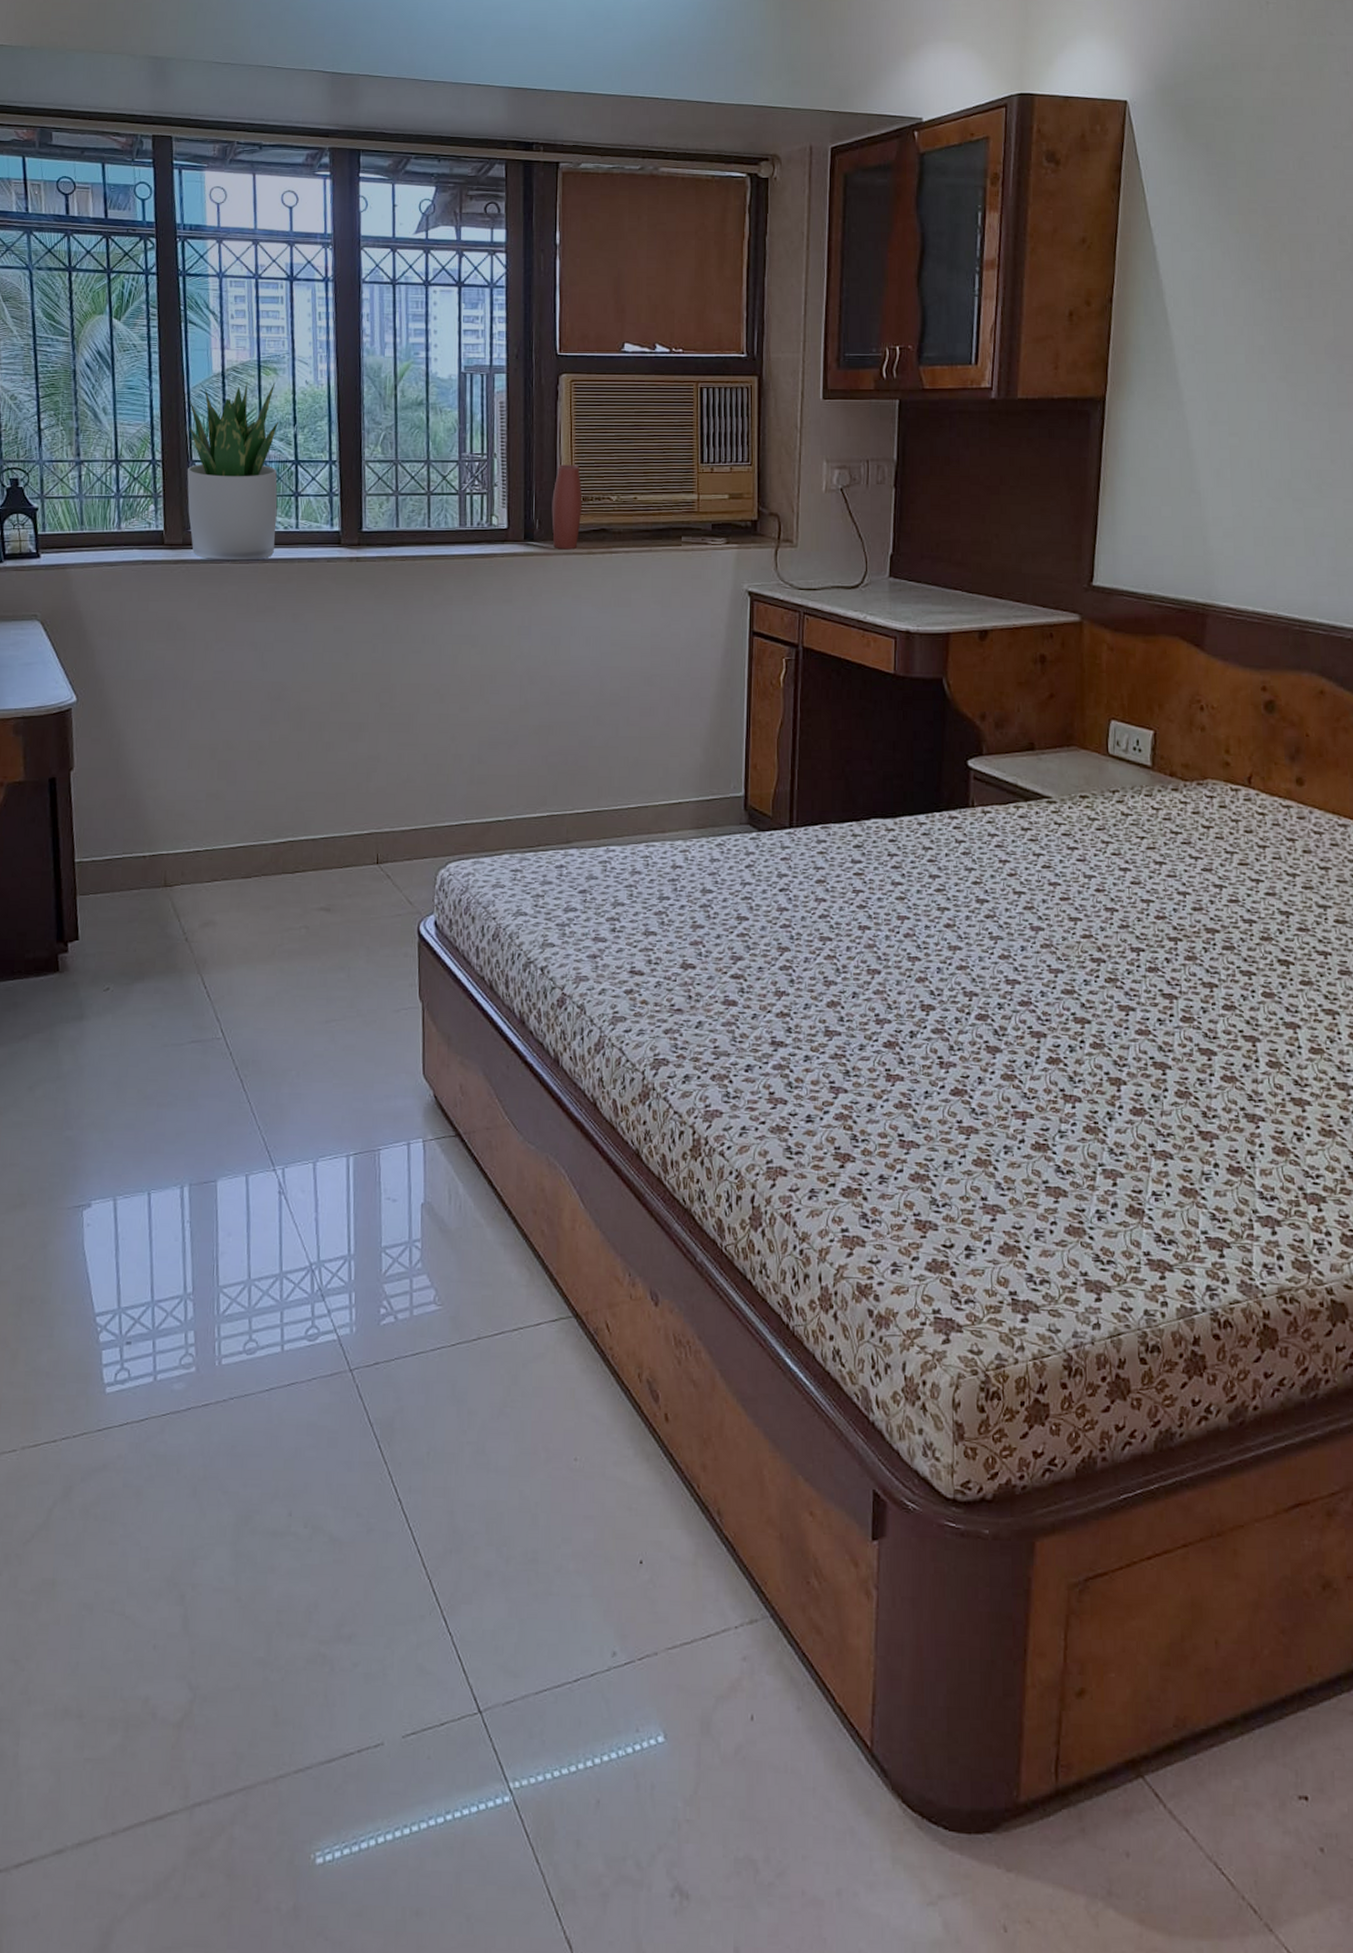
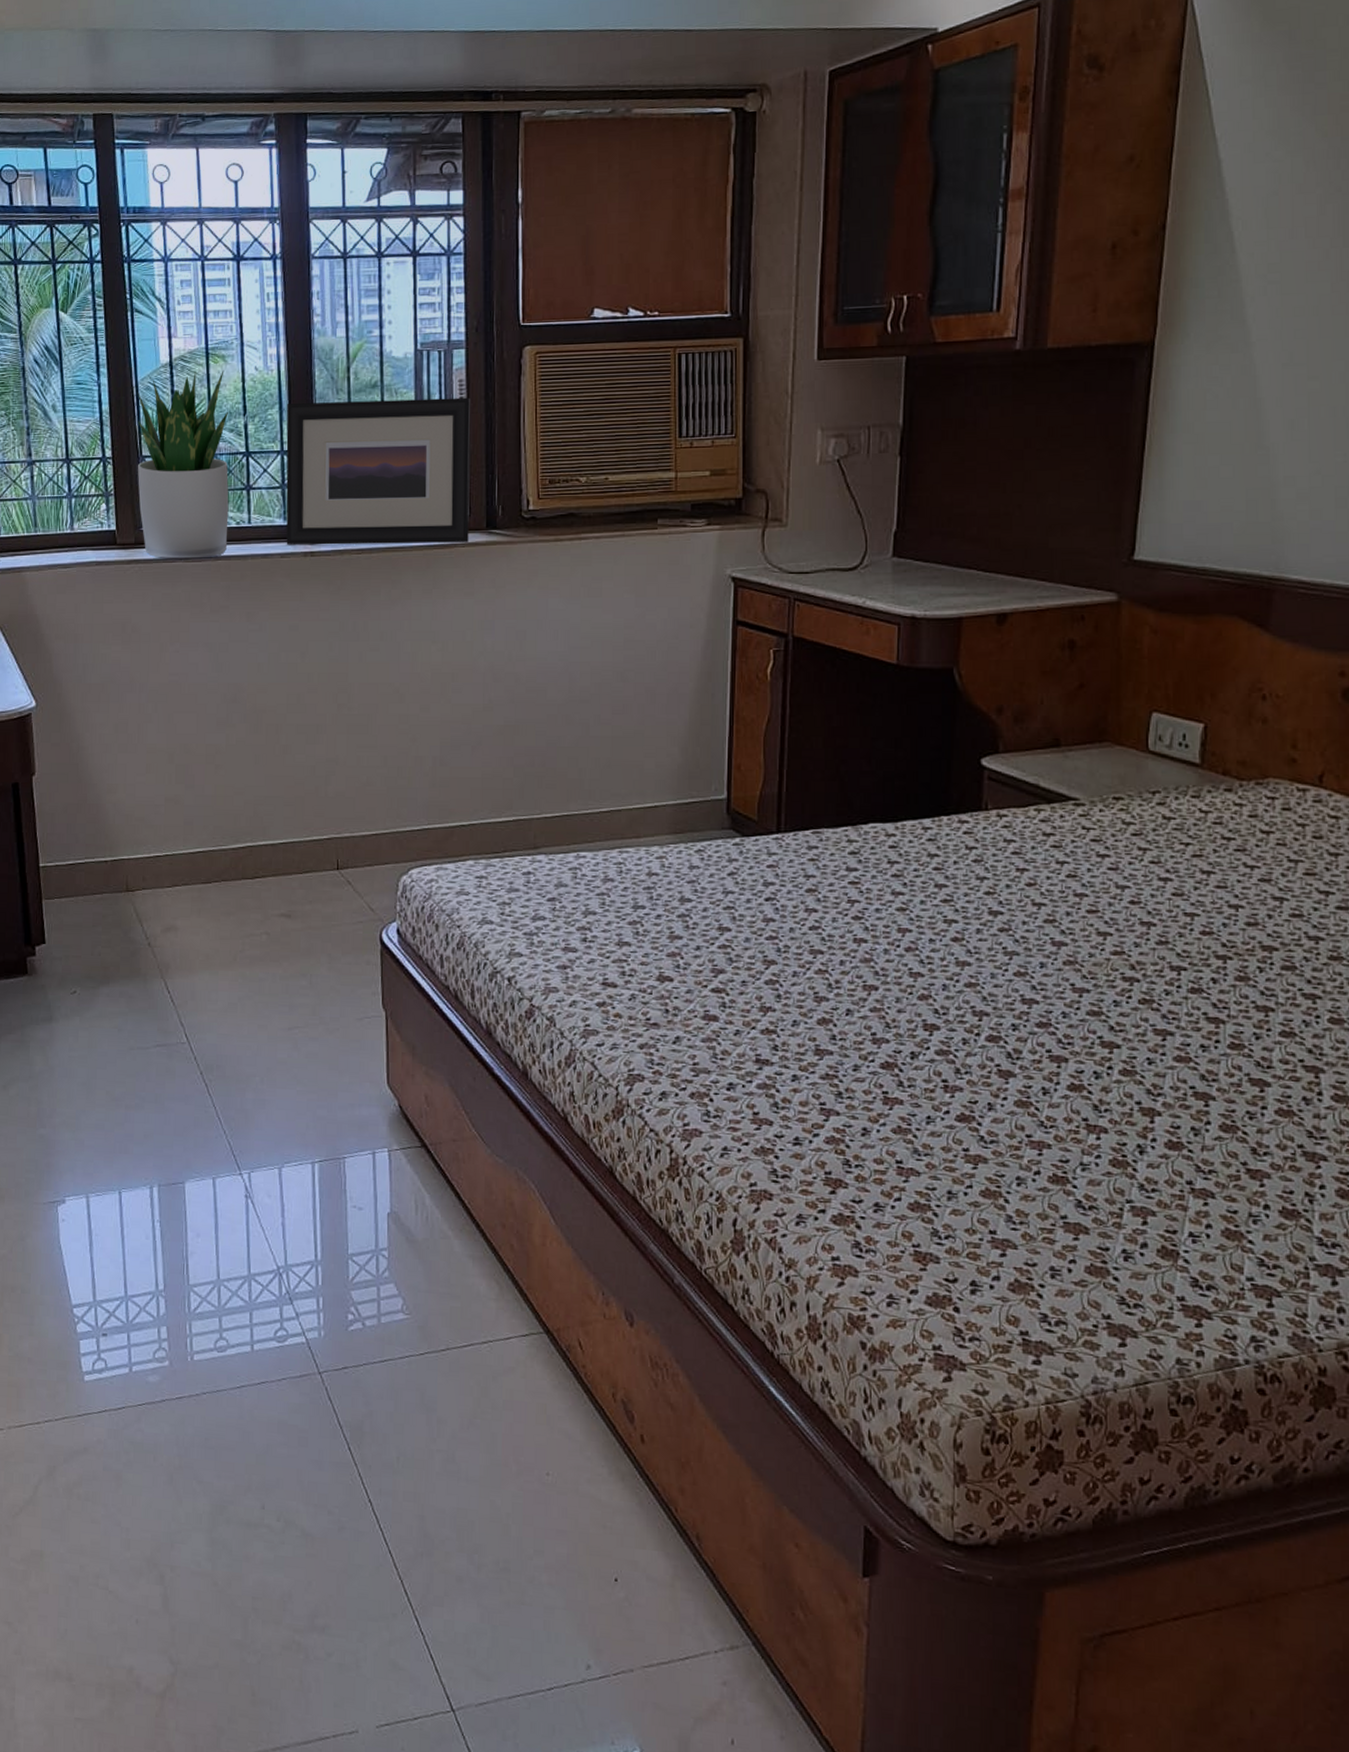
picture frame: none [332,417,510,553] -> present [286,397,471,546]
vase: present [551,465,583,550] -> none [515,445,549,537]

